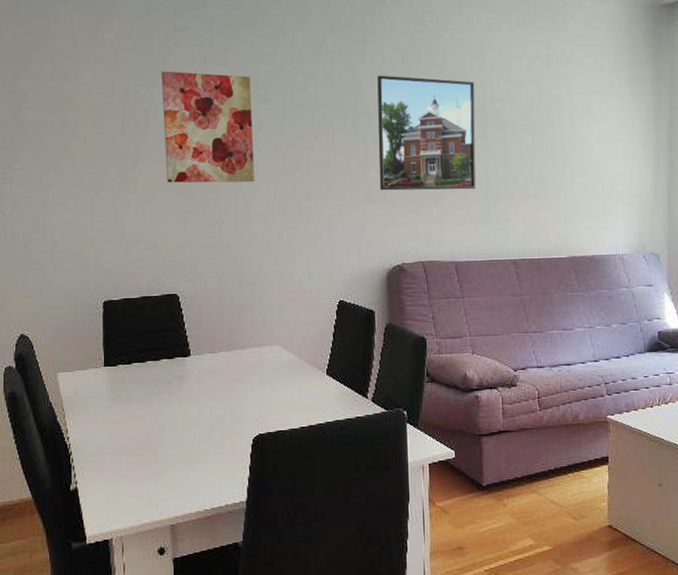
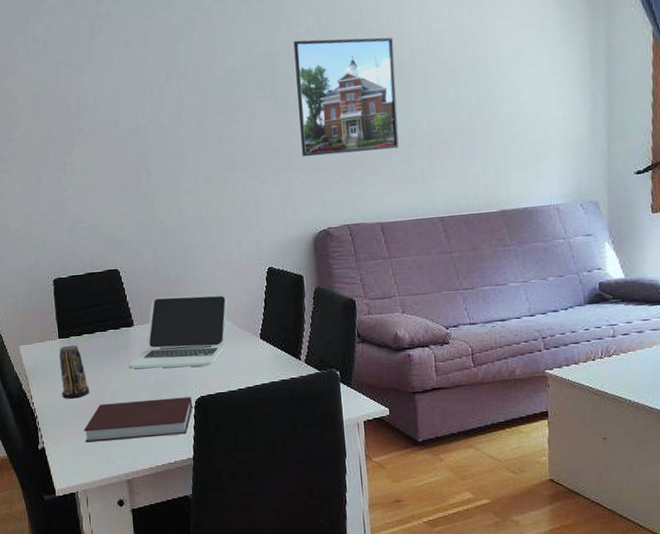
candle: none [103,374,136,434] -> present [59,345,90,399]
notebook: none [124,434,249,483] -> present [83,397,192,443]
wall art: present [161,71,255,183] -> none [88,54,181,165]
laptop: none [182,325,294,403] -> present [129,293,228,369]

